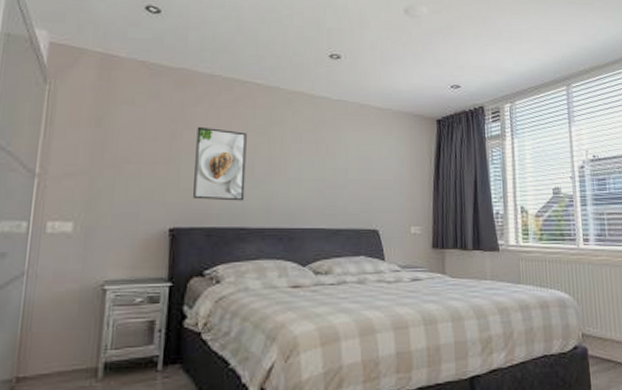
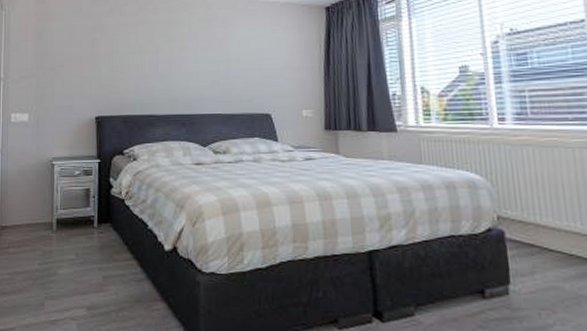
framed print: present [193,126,247,201] -> none [111,32,152,93]

